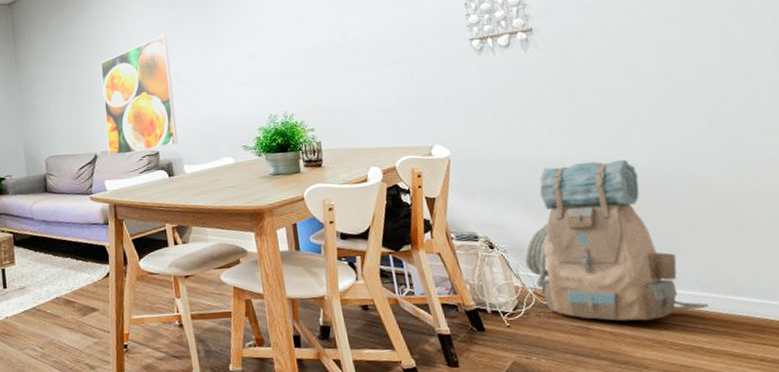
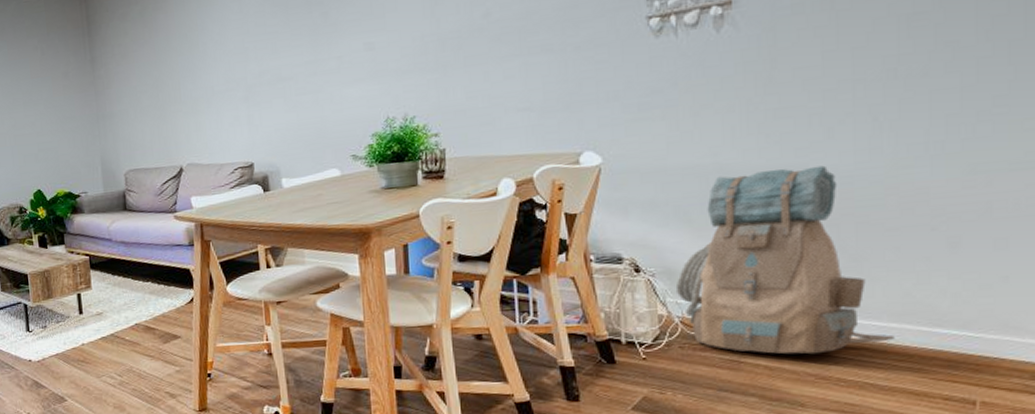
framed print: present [100,35,178,155] -> none [188,22,276,168]

